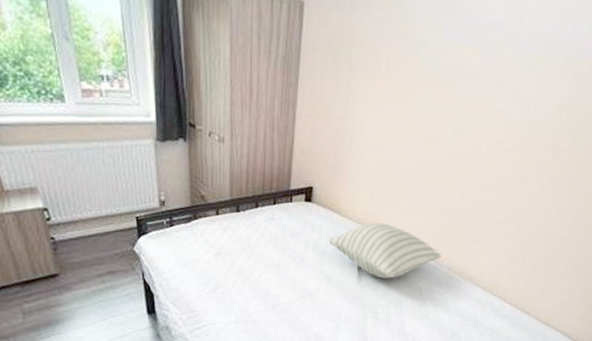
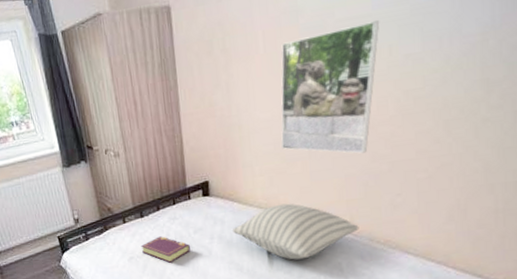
book: none [231,235,283,265] -> present [140,236,190,263]
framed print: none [387,69,485,189] -> present [281,20,379,154]

